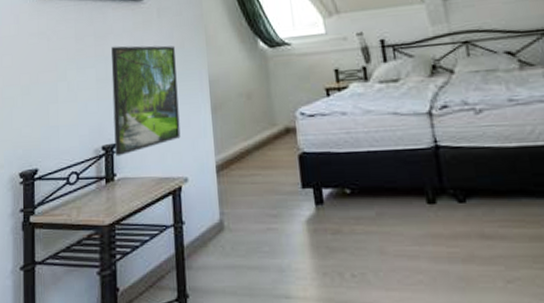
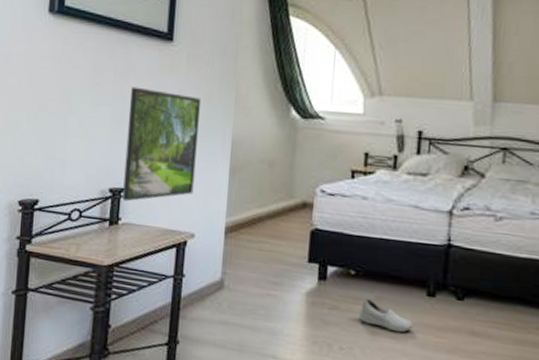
shoe: none [363,216,421,248] -> present [359,298,413,333]

